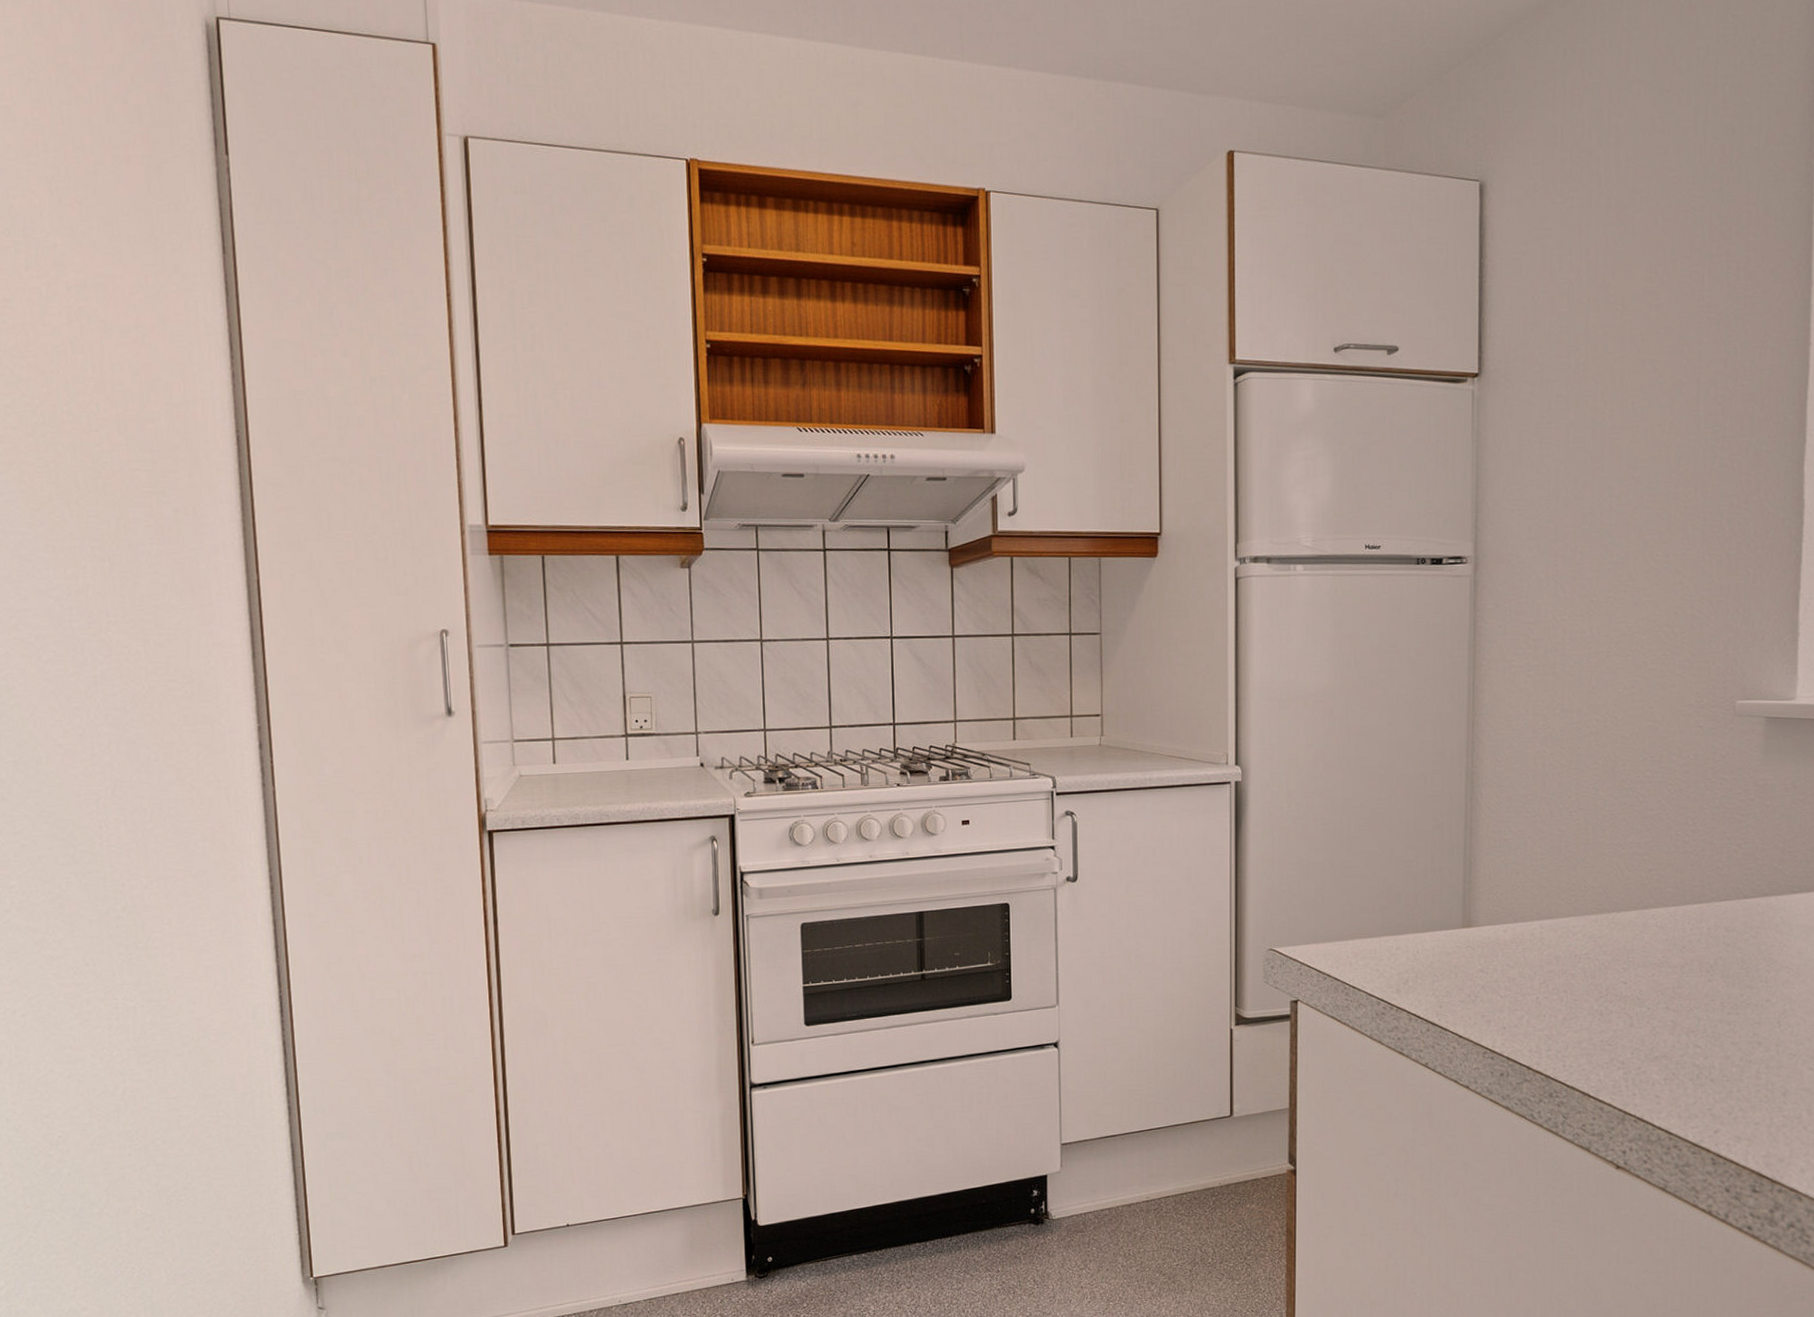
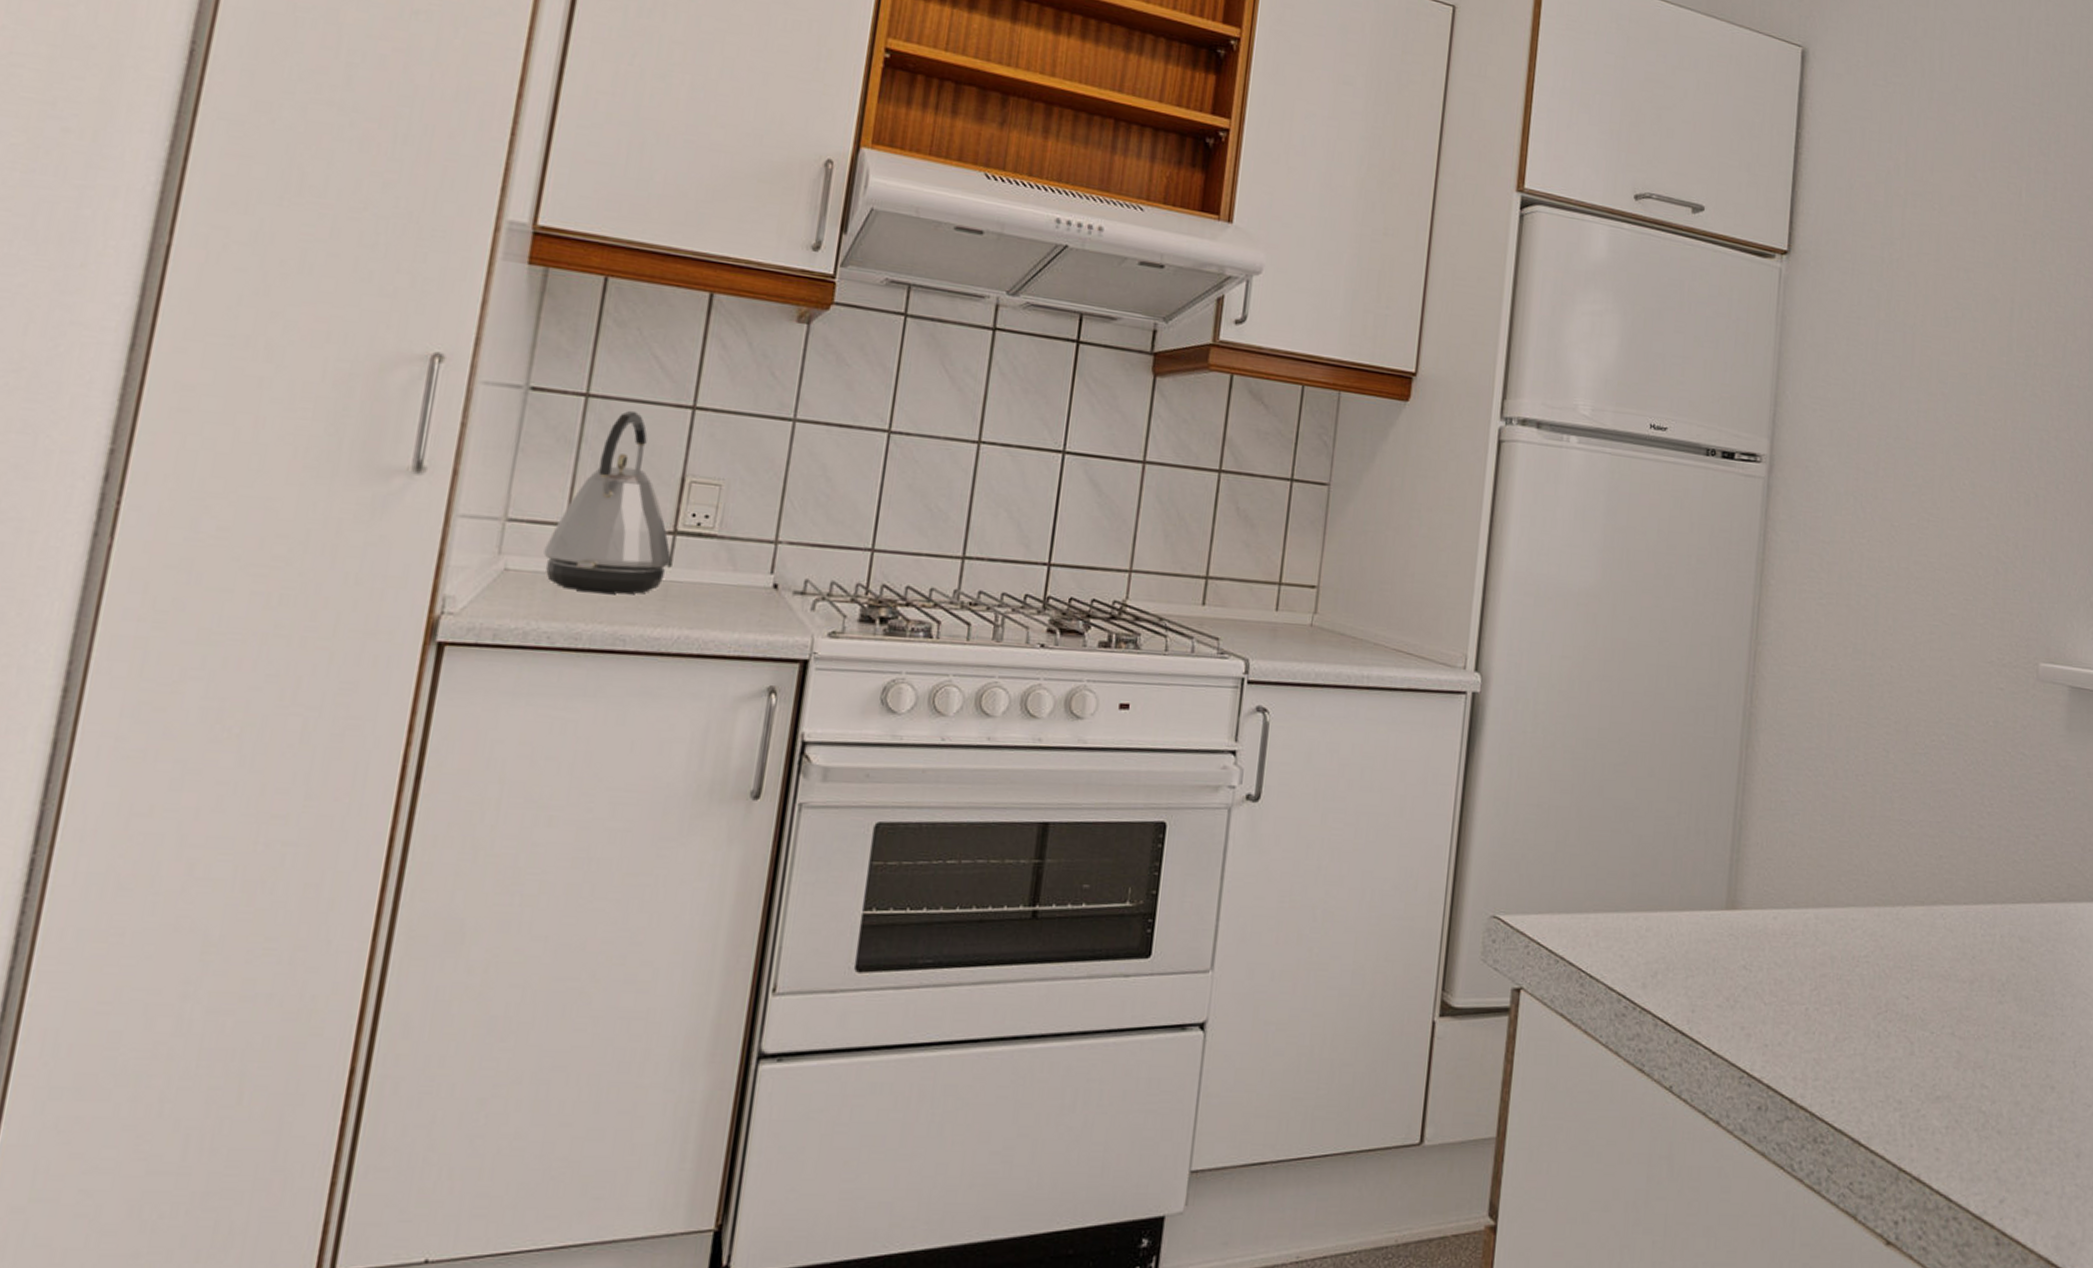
kettle: none [542,651,628,784] -> present [543,410,672,595]

